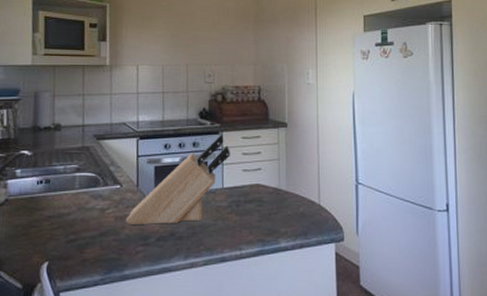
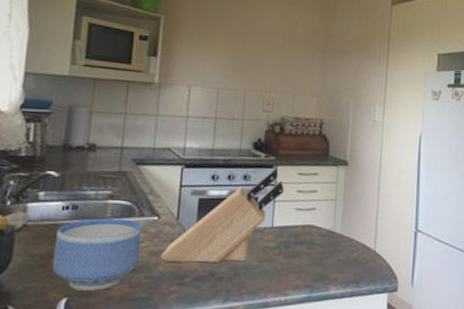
bowl: none [33,189,107,254] -> present [51,218,142,291]

